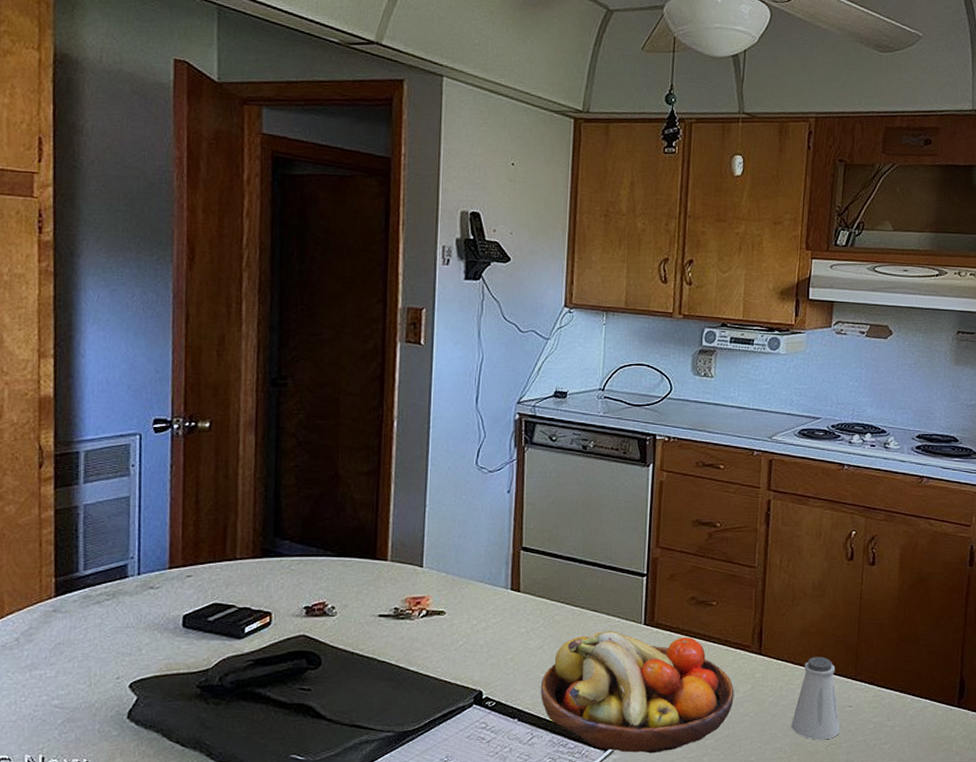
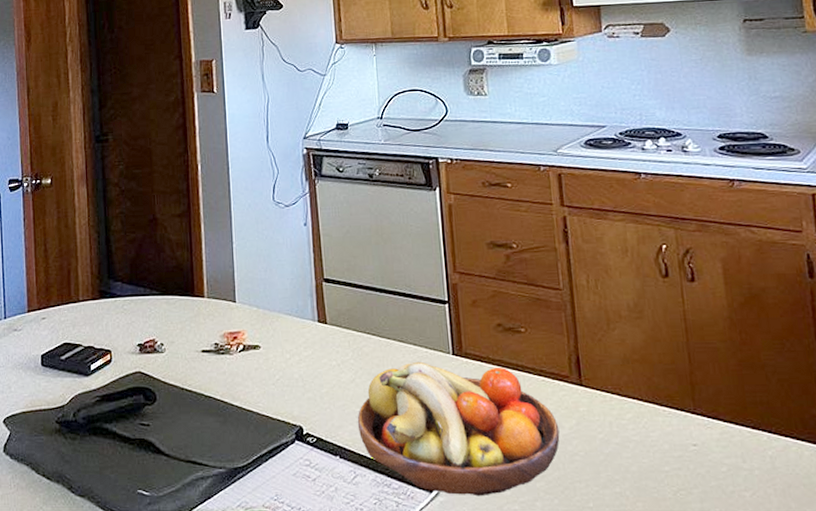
saltshaker: present [791,657,841,740] -> none [629,387,688,484]

